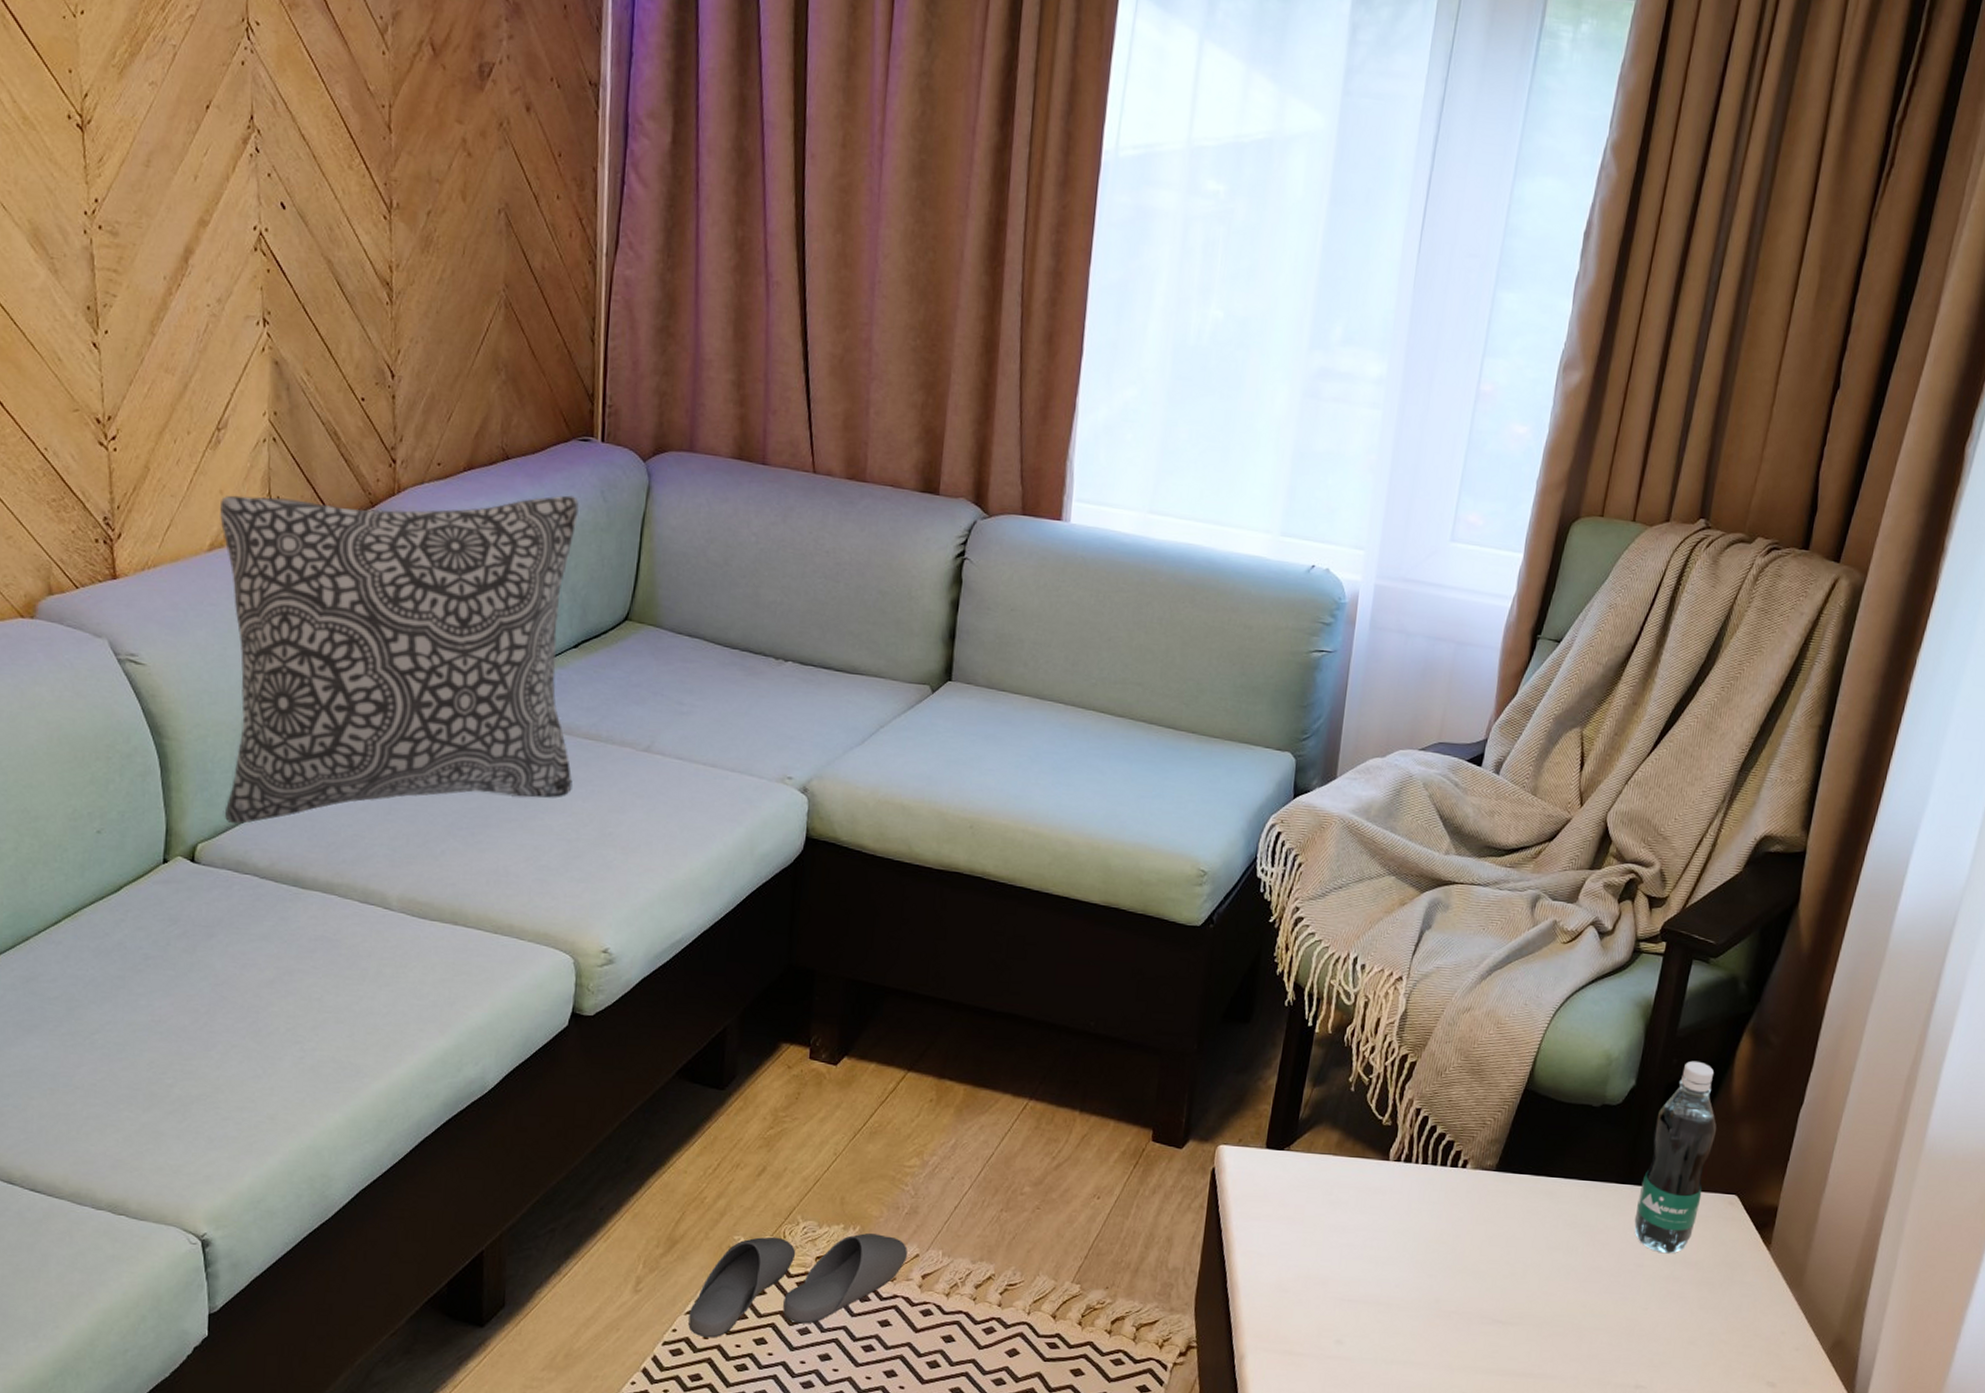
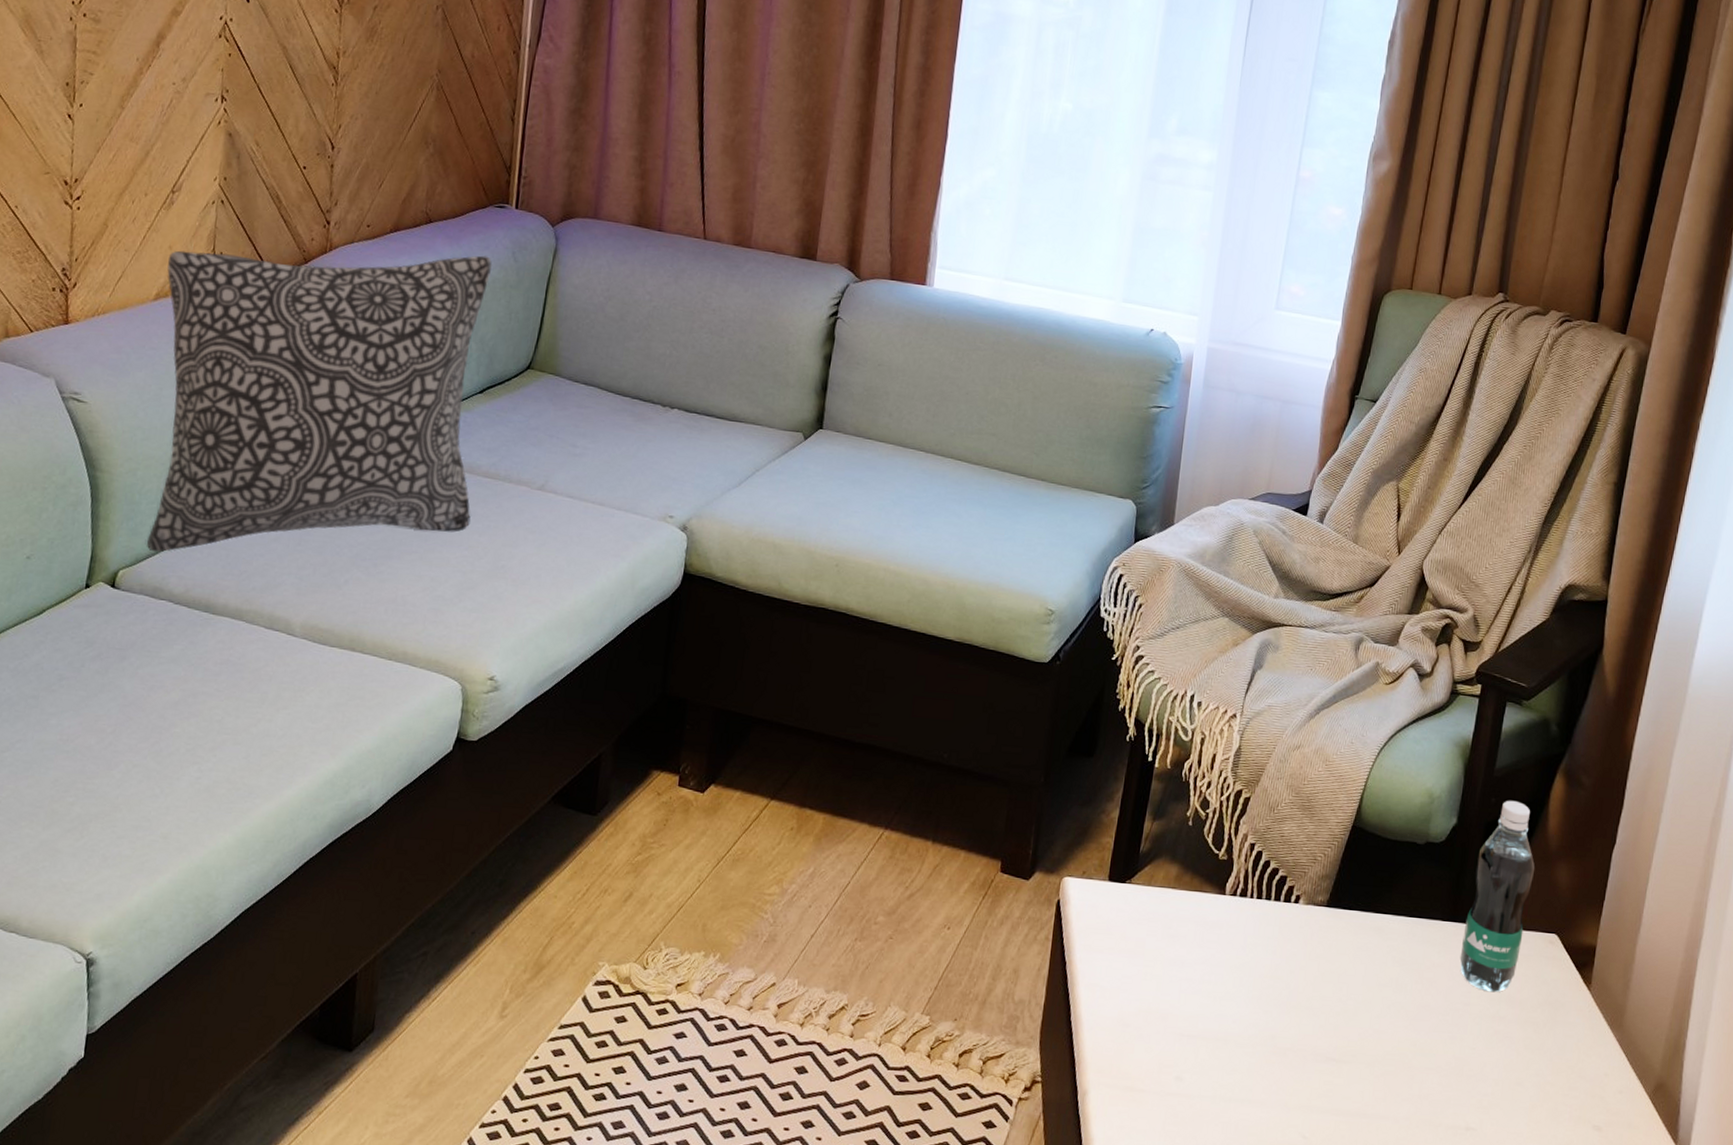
slippers: present [688,1233,908,1338] -> none [550,961,765,1066]

